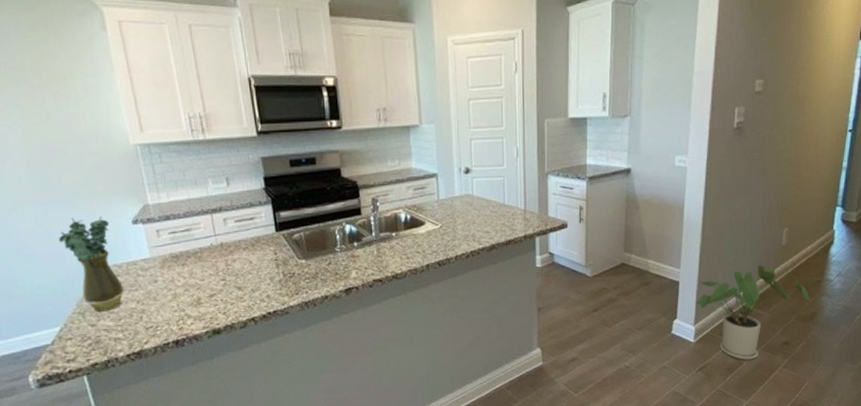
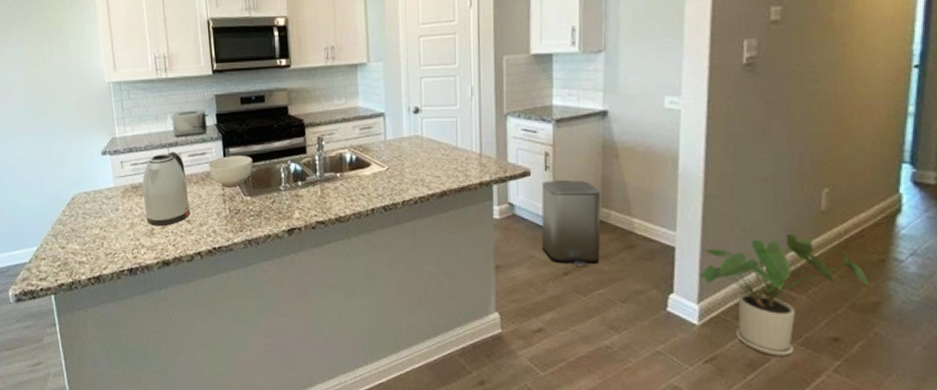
vase: present [58,217,124,312] -> none [42,147,90,235]
kettle: none [183,217,241,296] -> present [142,151,190,226]
toaster: none [212,173,255,203] -> present [171,110,209,138]
bowl: none [258,218,306,252] -> present [208,155,253,187]
pedal bin: none [576,229,624,303] -> present [541,179,601,266]

